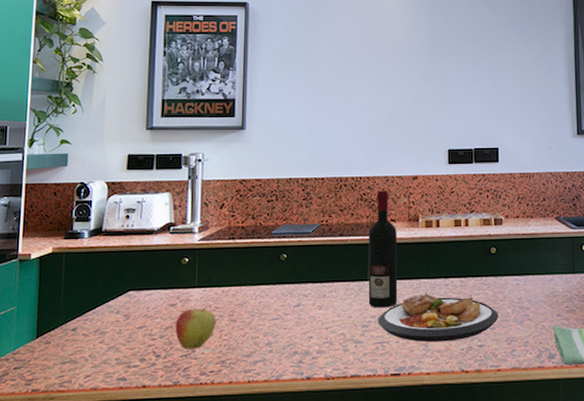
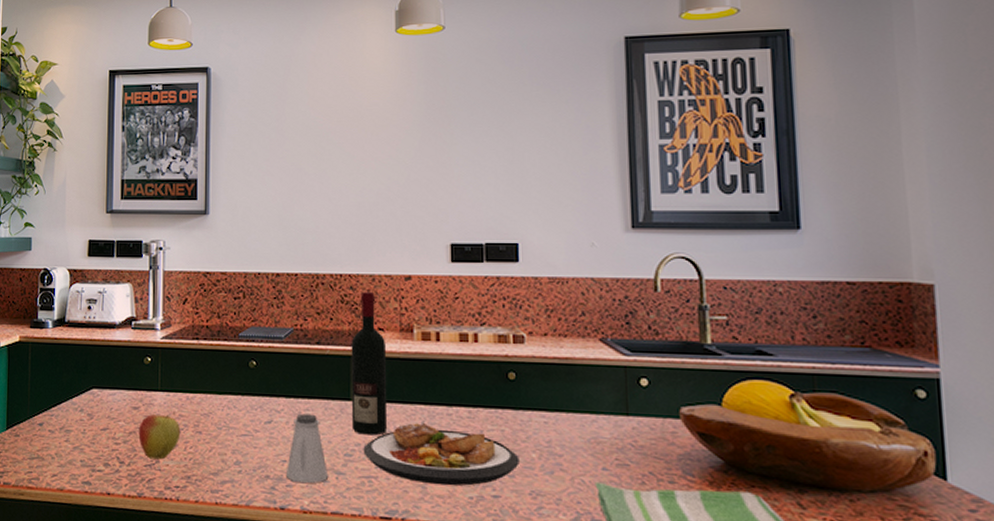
saltshaker: none [311,295,349,355] -> present [285,413,329,484]

